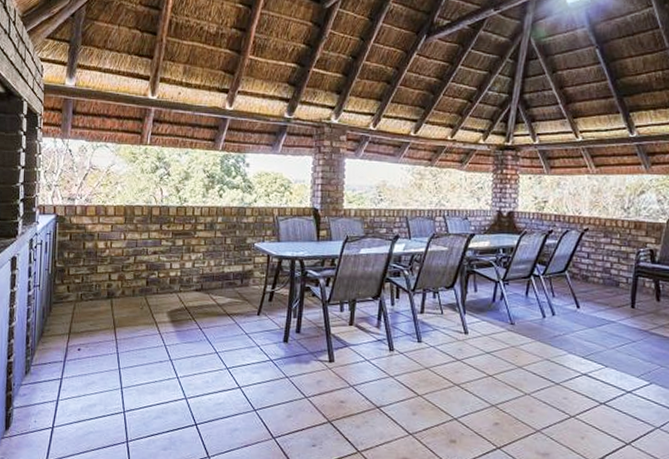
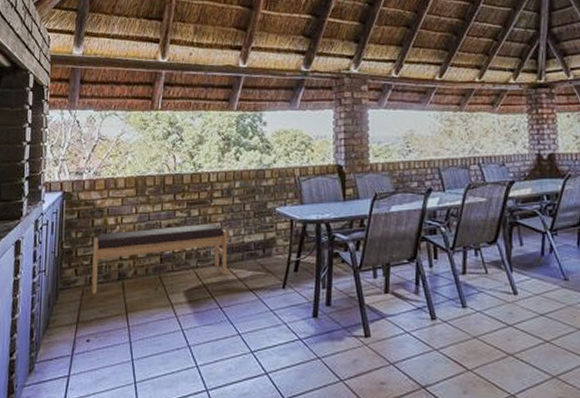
bench: none [83,253,209,309] -> present [92,223,227,294]

